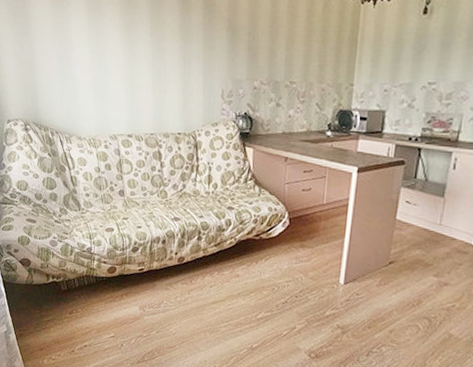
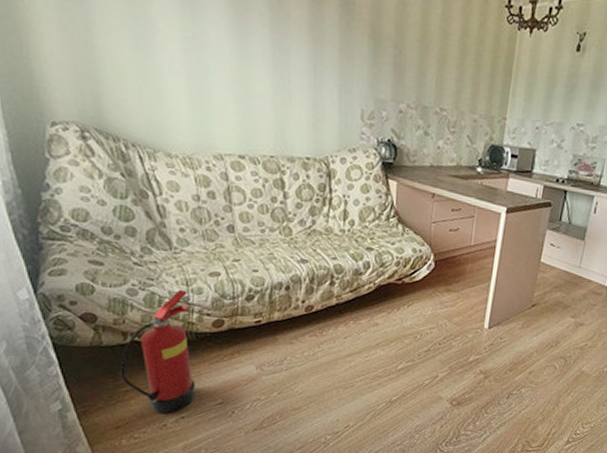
fire extinguisher: none [44,241,95,342] -> present [120,289,196,415]

